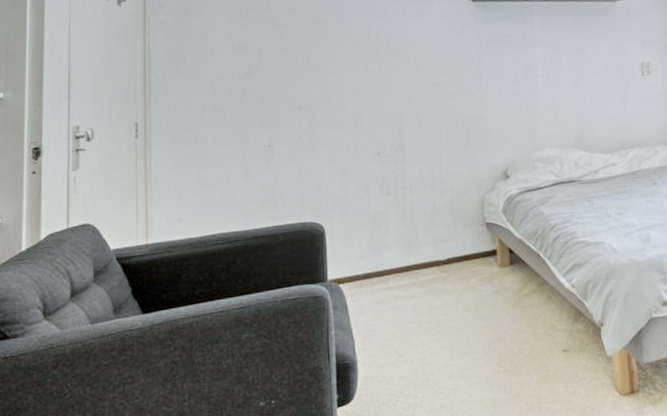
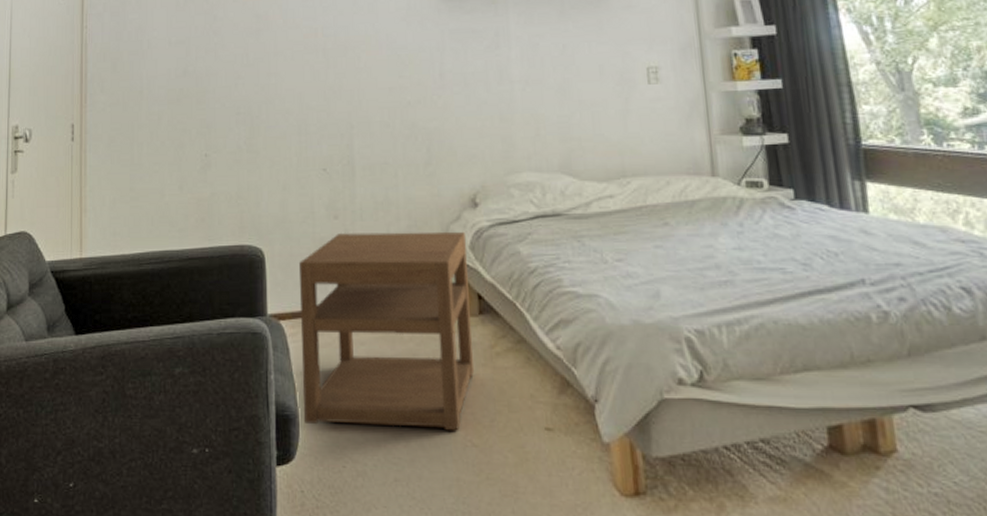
nightstand: none [355,199,507,369] -> present [298,232,475,431]

